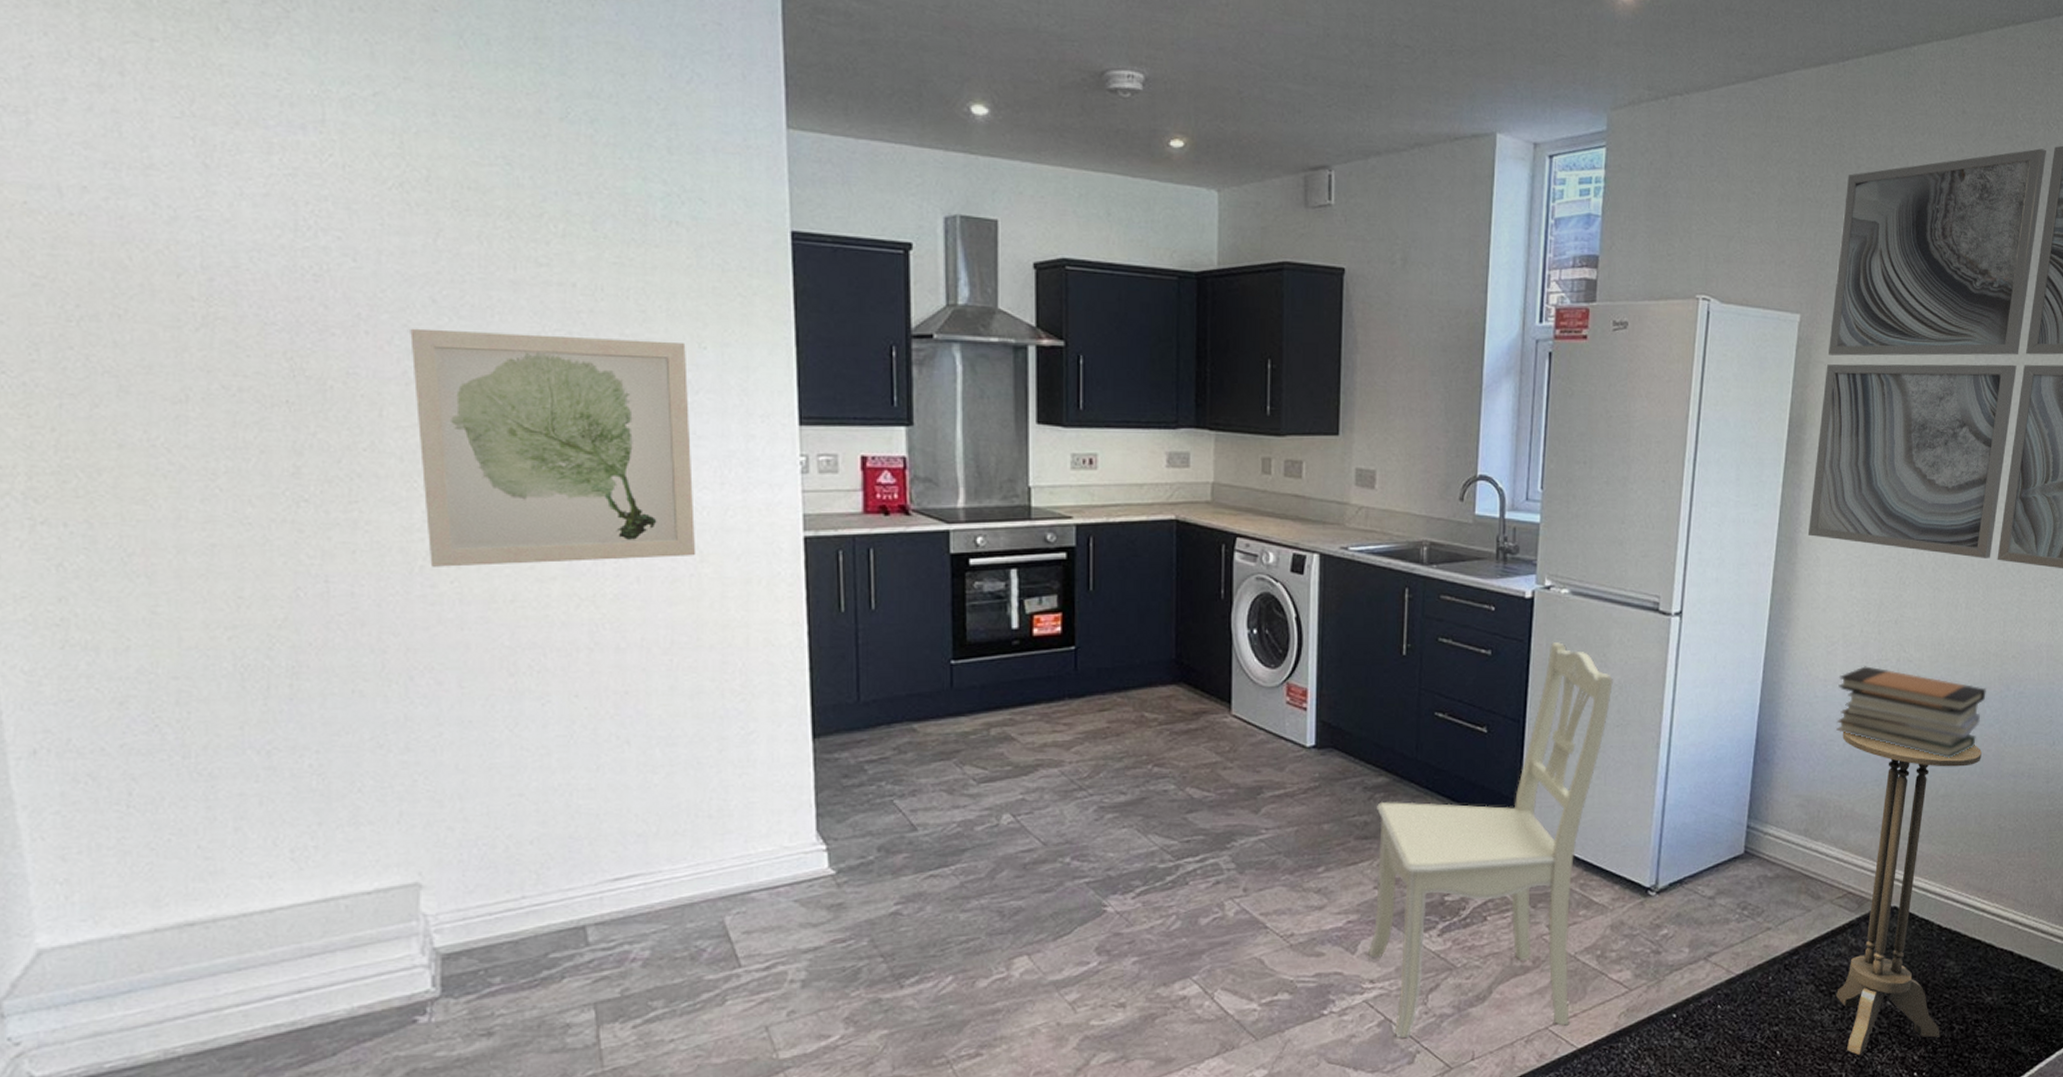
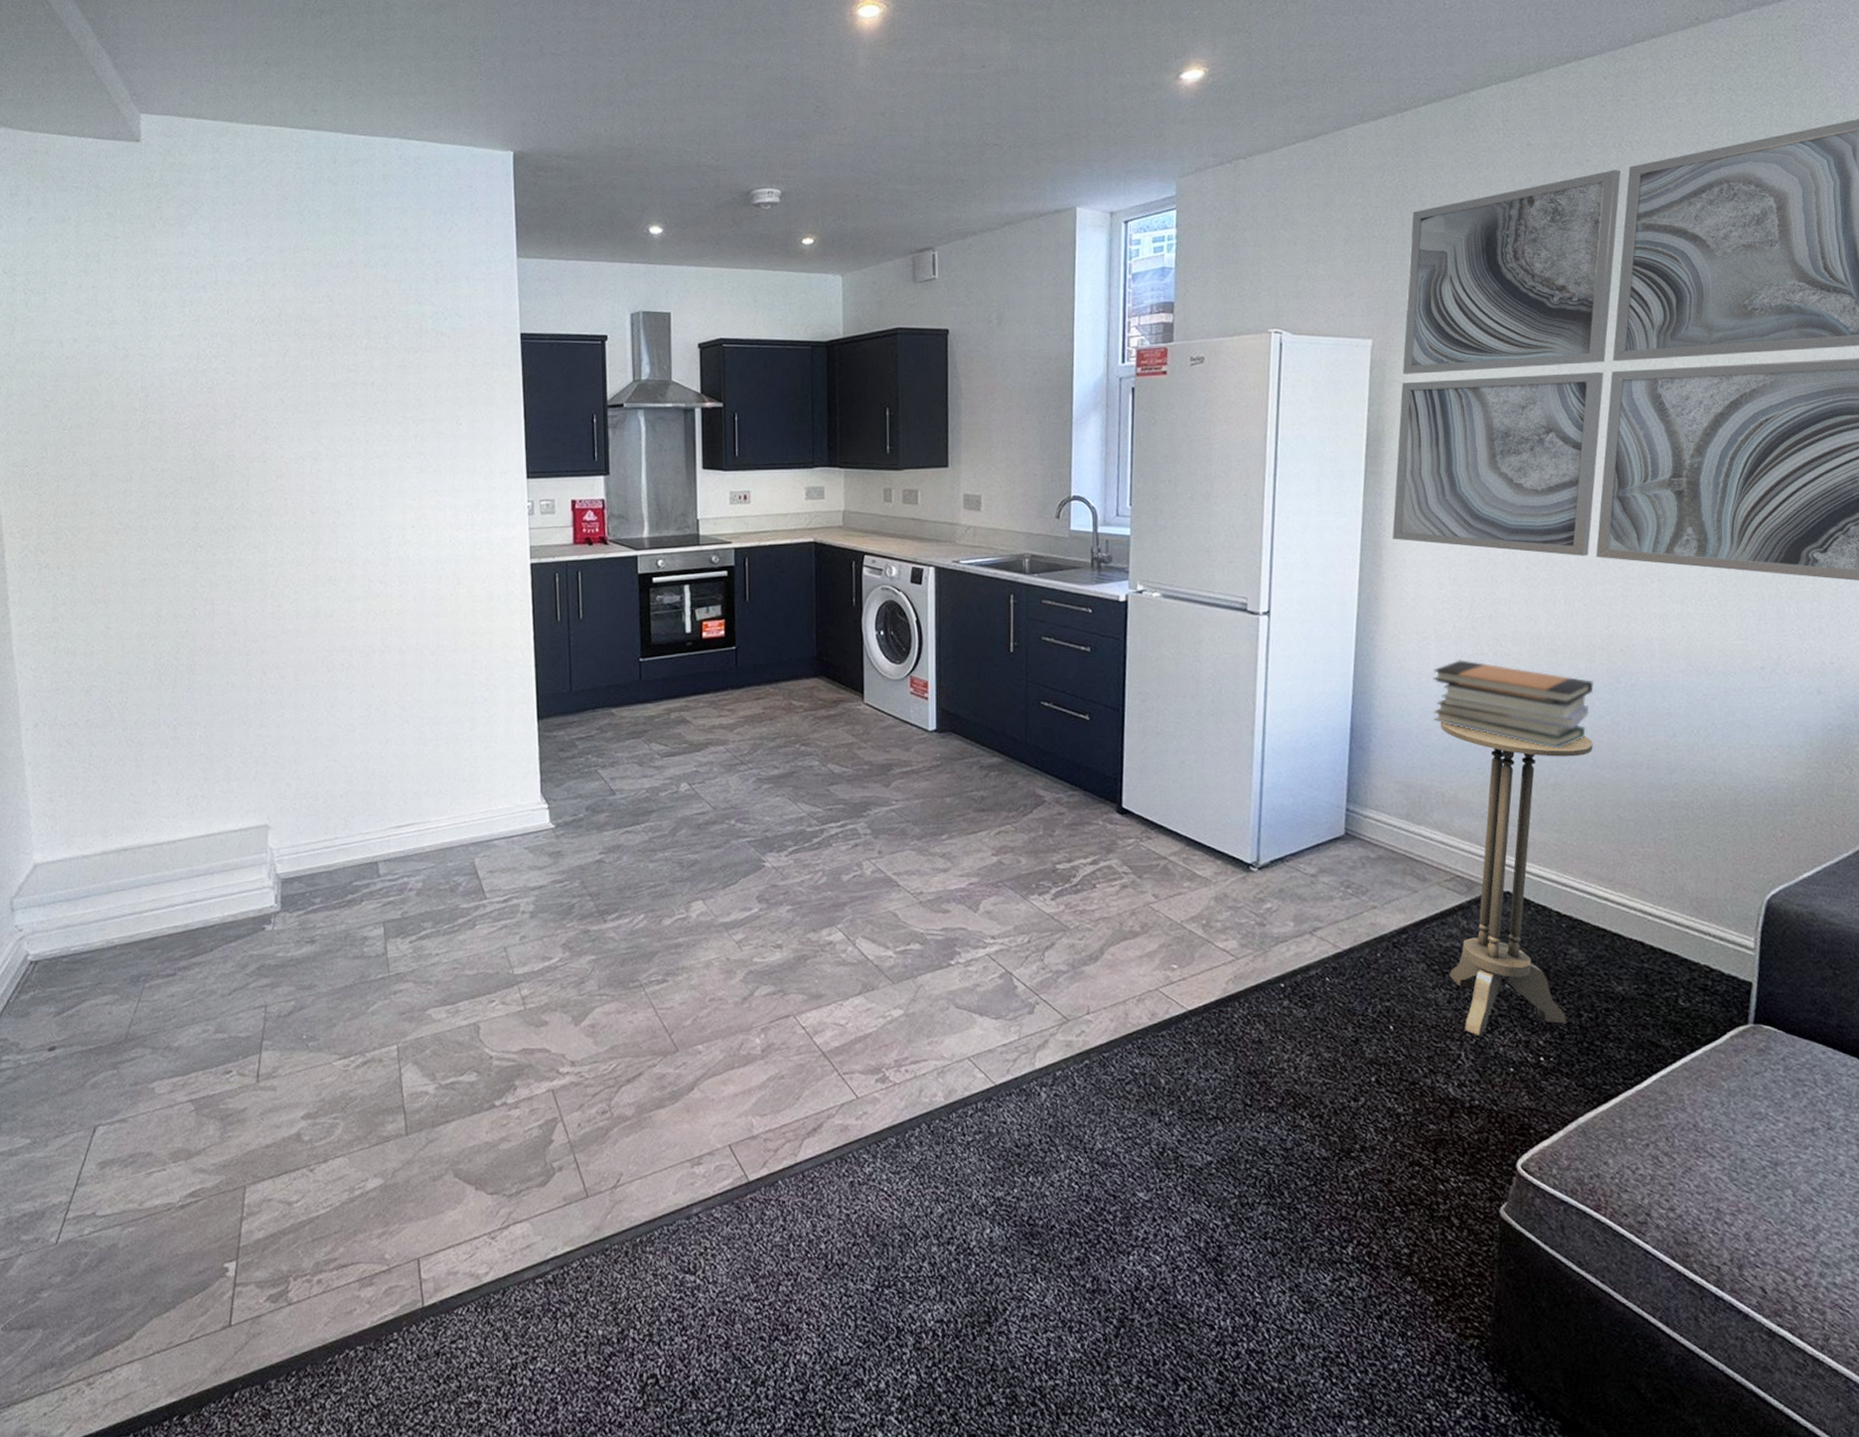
wall art: present [410,328,696,567] -> none [267,420,455,592]
dining chair: present [1367,642,1613,1038] -> none [988,640,1206,989]

